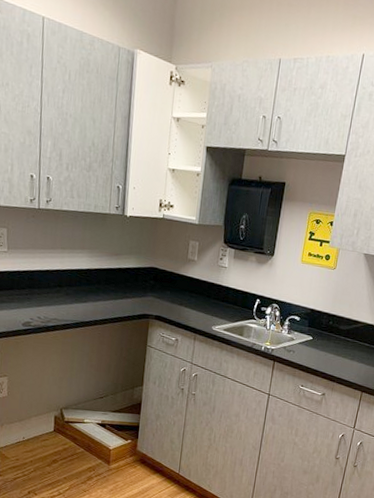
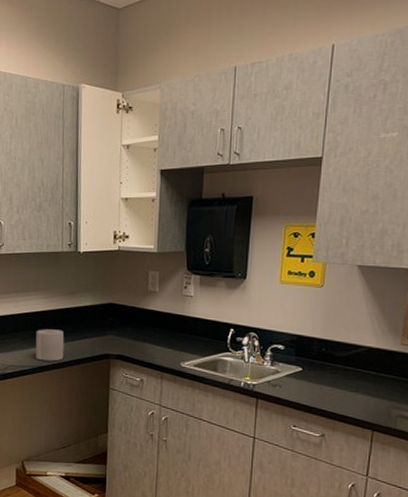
paper towel roll: none [78,286,108,318] -> present [35,329,65,361]

